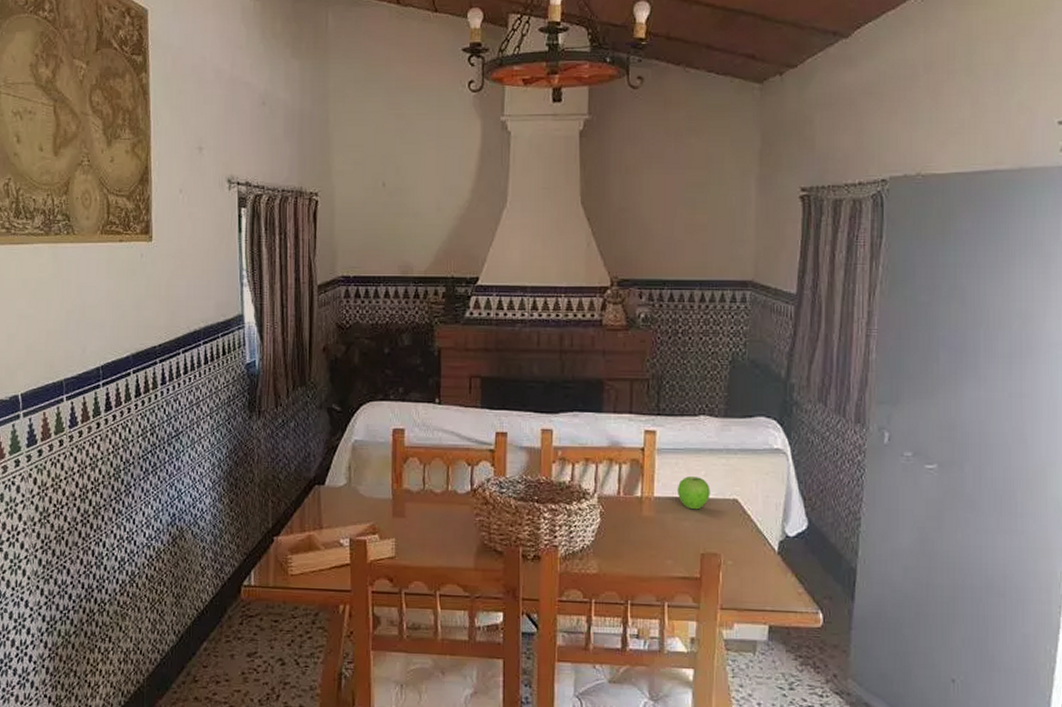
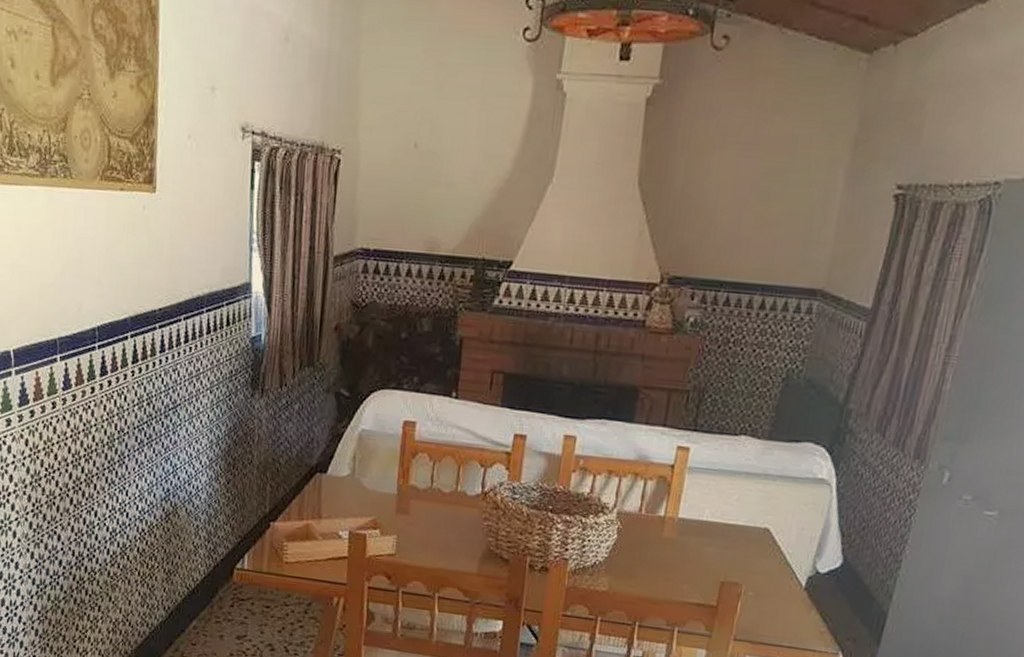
fruit: present [677,476,710,510] -> none [703,499,741,536]

